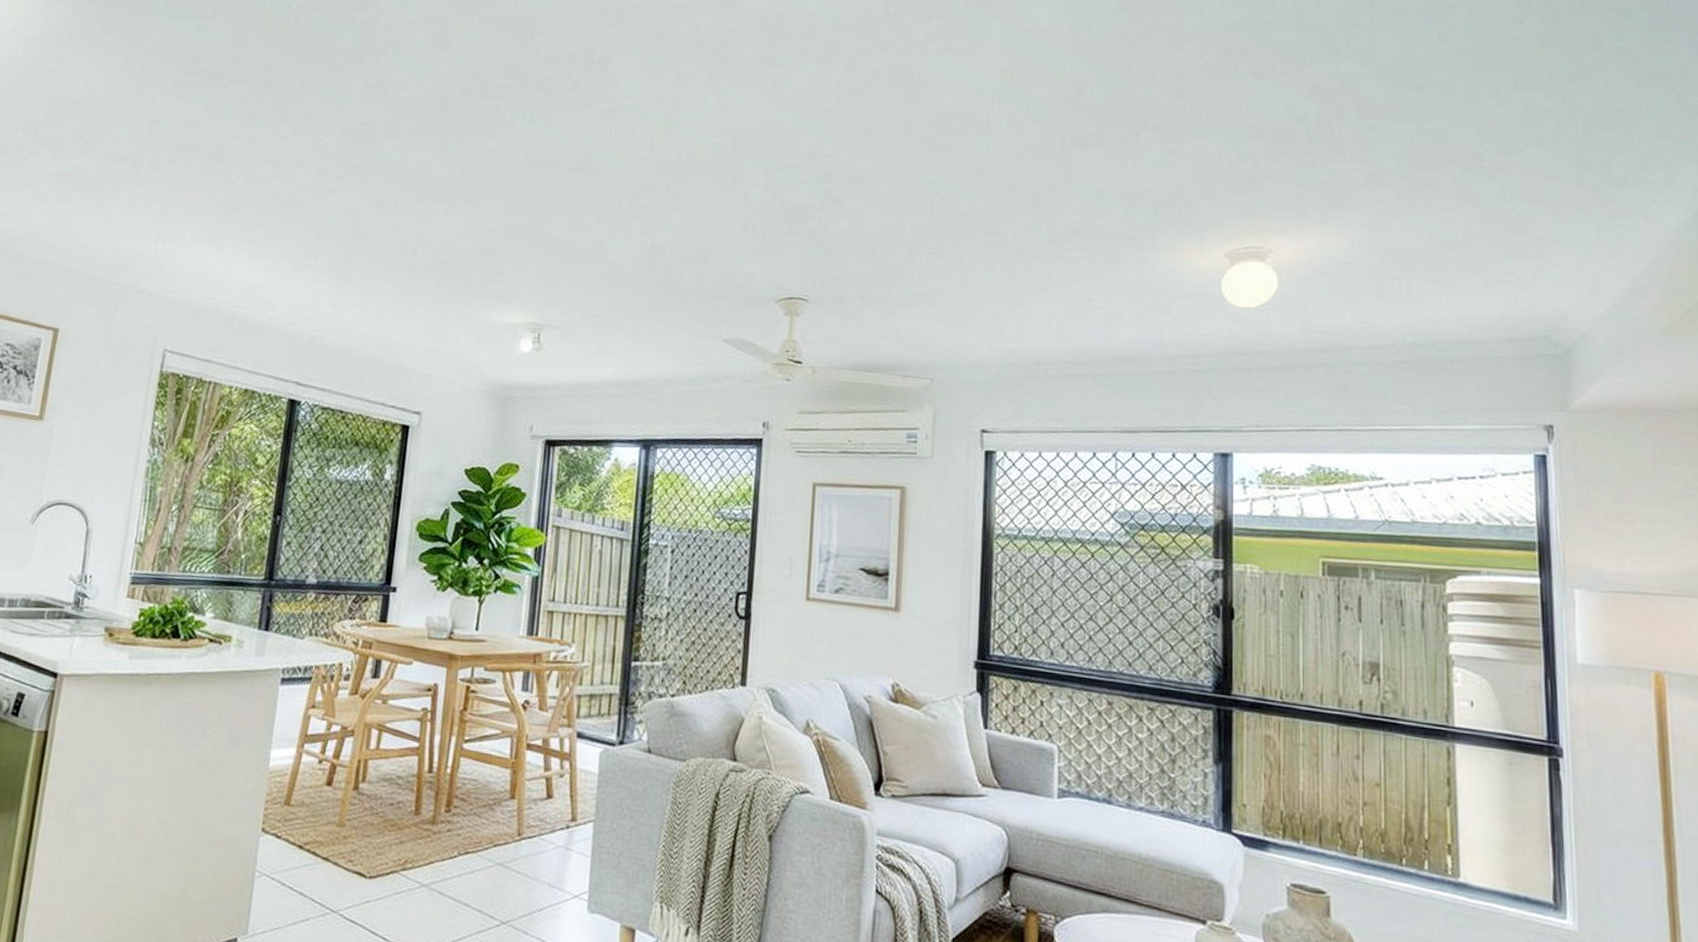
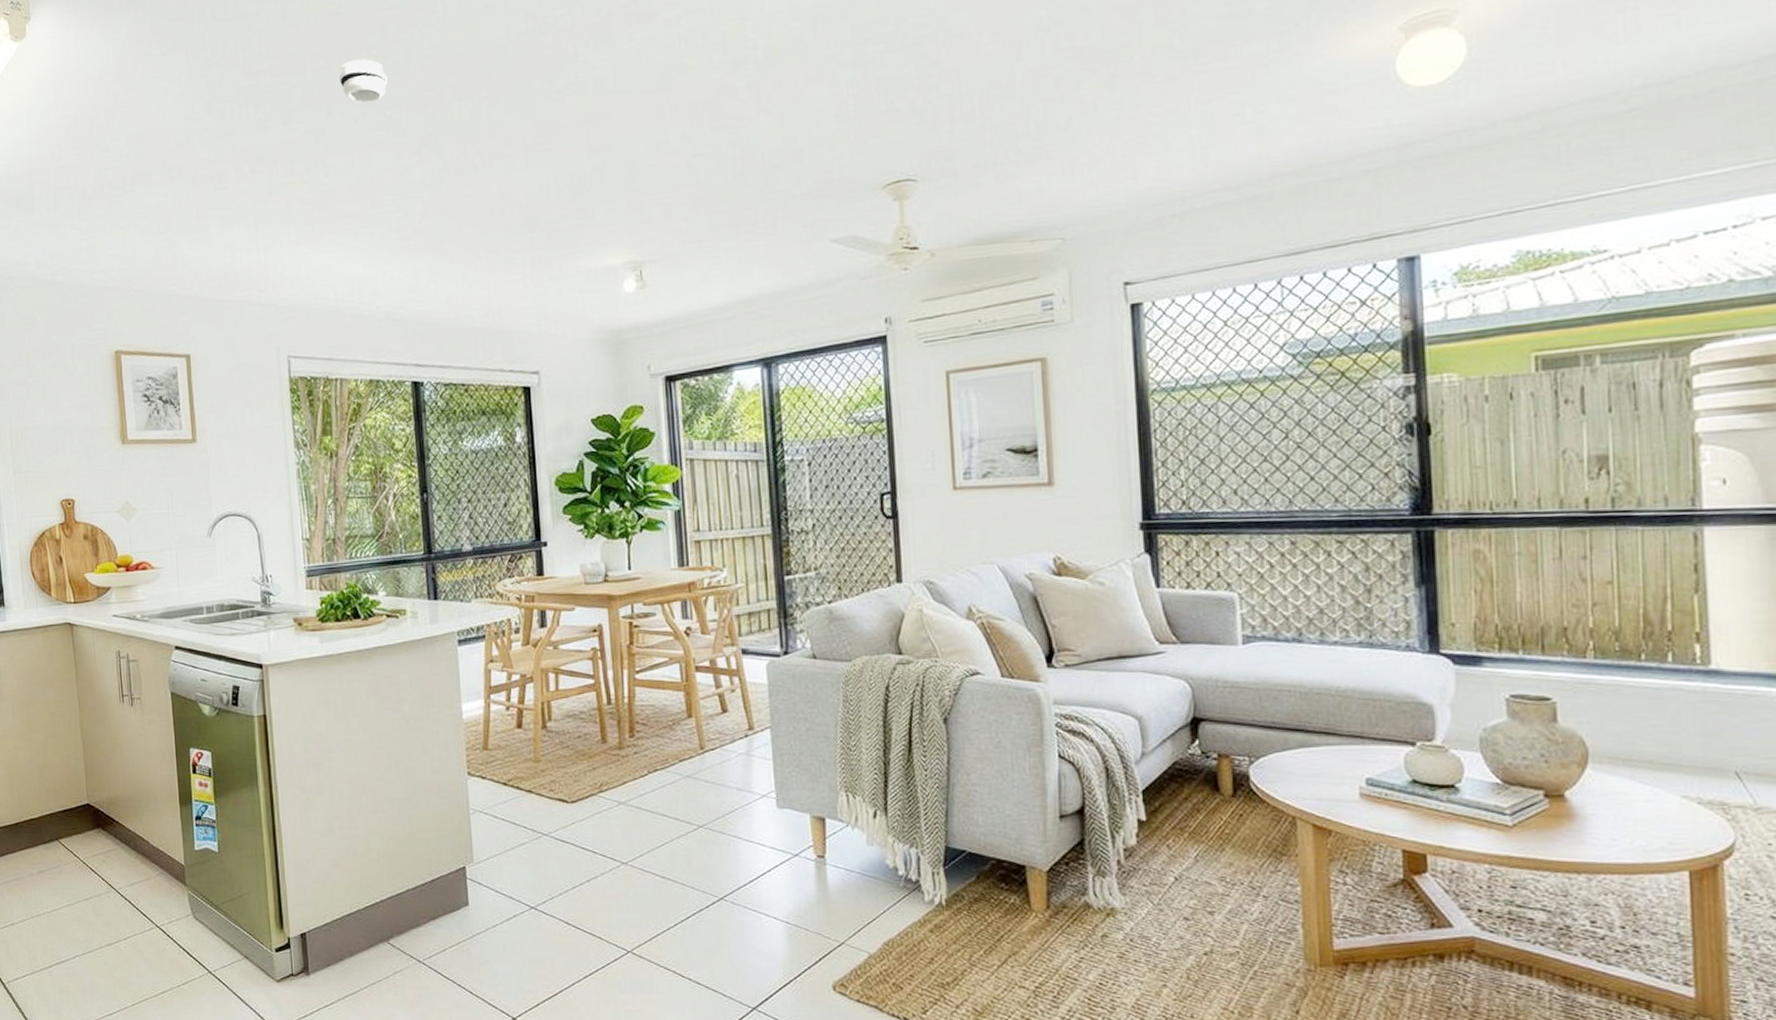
smoke detector: none [278,80,327,124] -> present [340,59,388,103]

